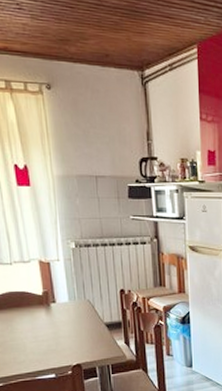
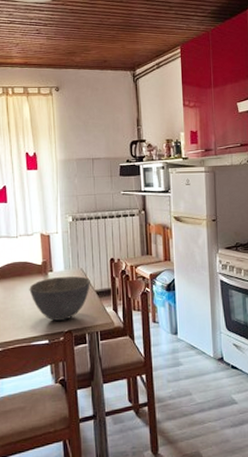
bowl: none [29,308,99,354] -> present [29,276,90,321]

